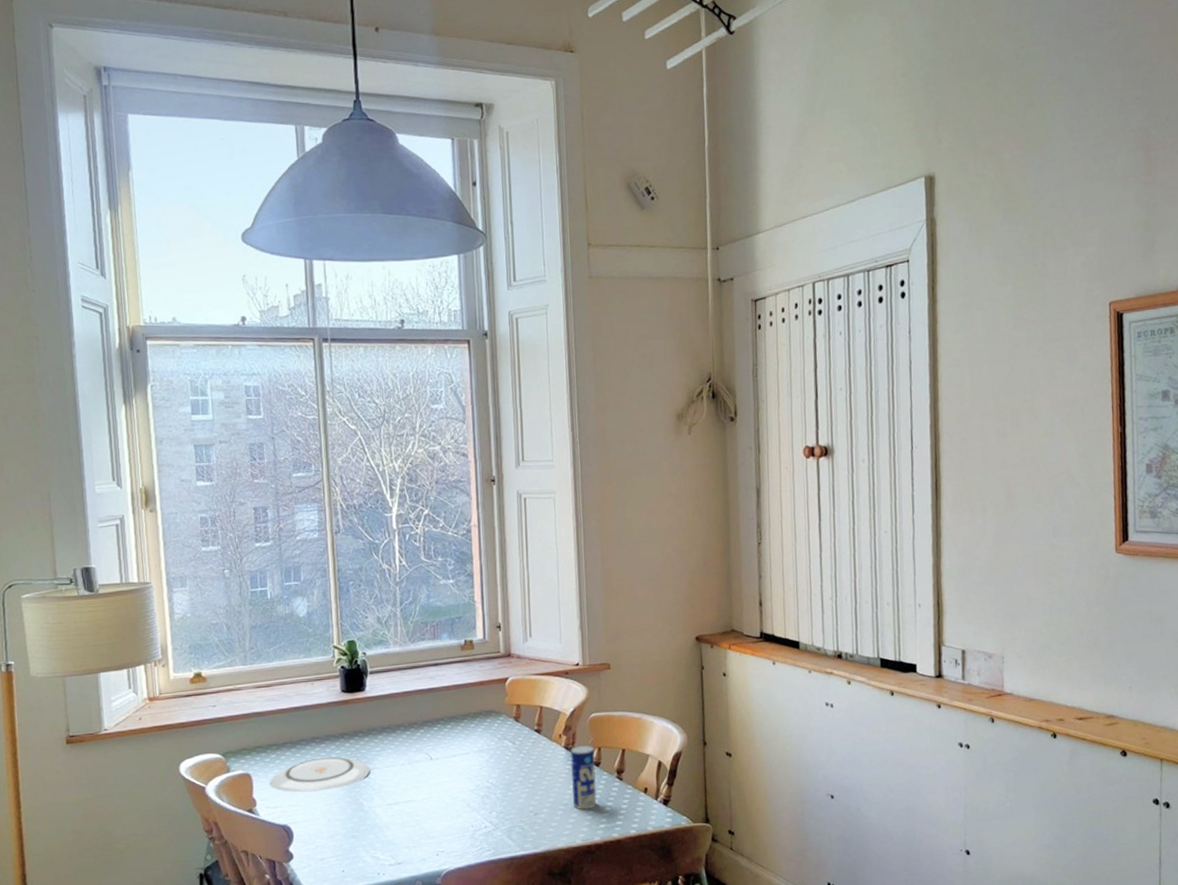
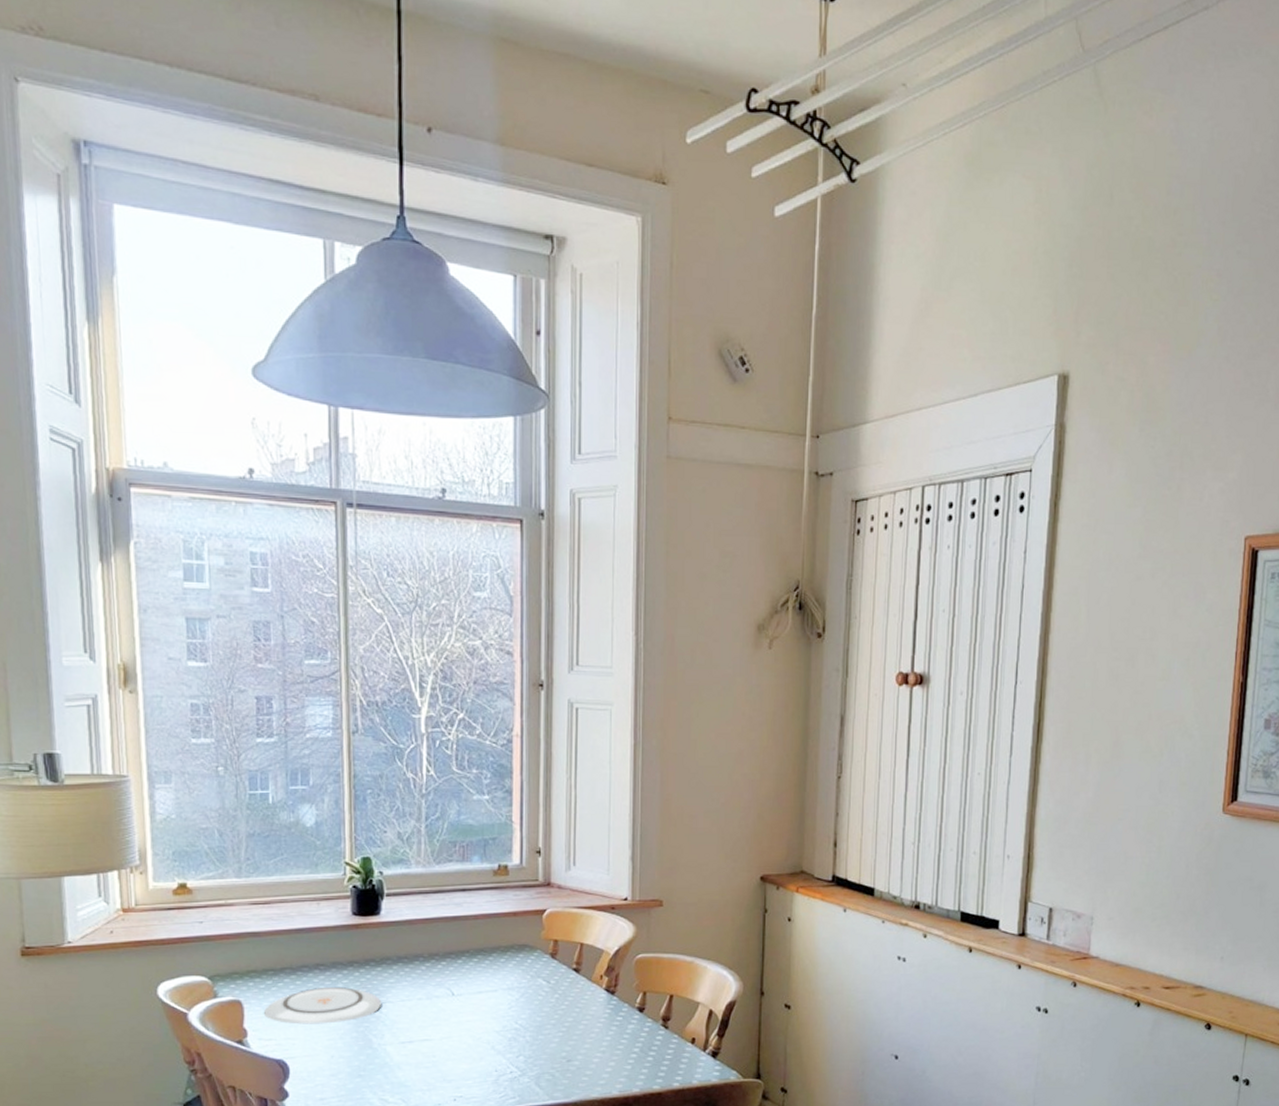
beverage can: present [570,744,597,810] -> none [610,987,639,1059]

